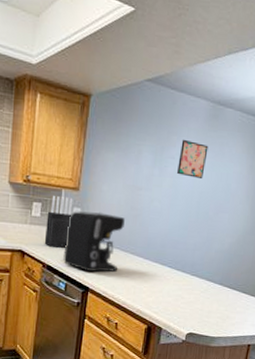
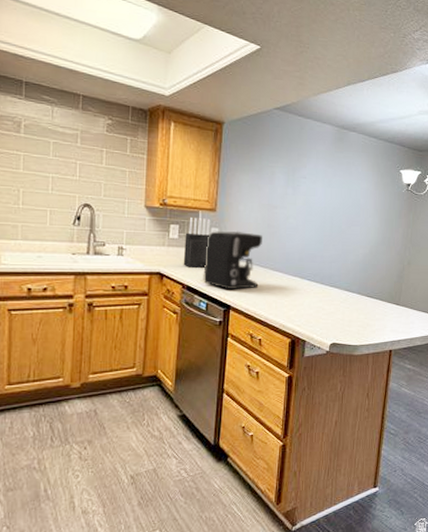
wall art: present [177,139,209,180] -> none [310,160,337,196]

